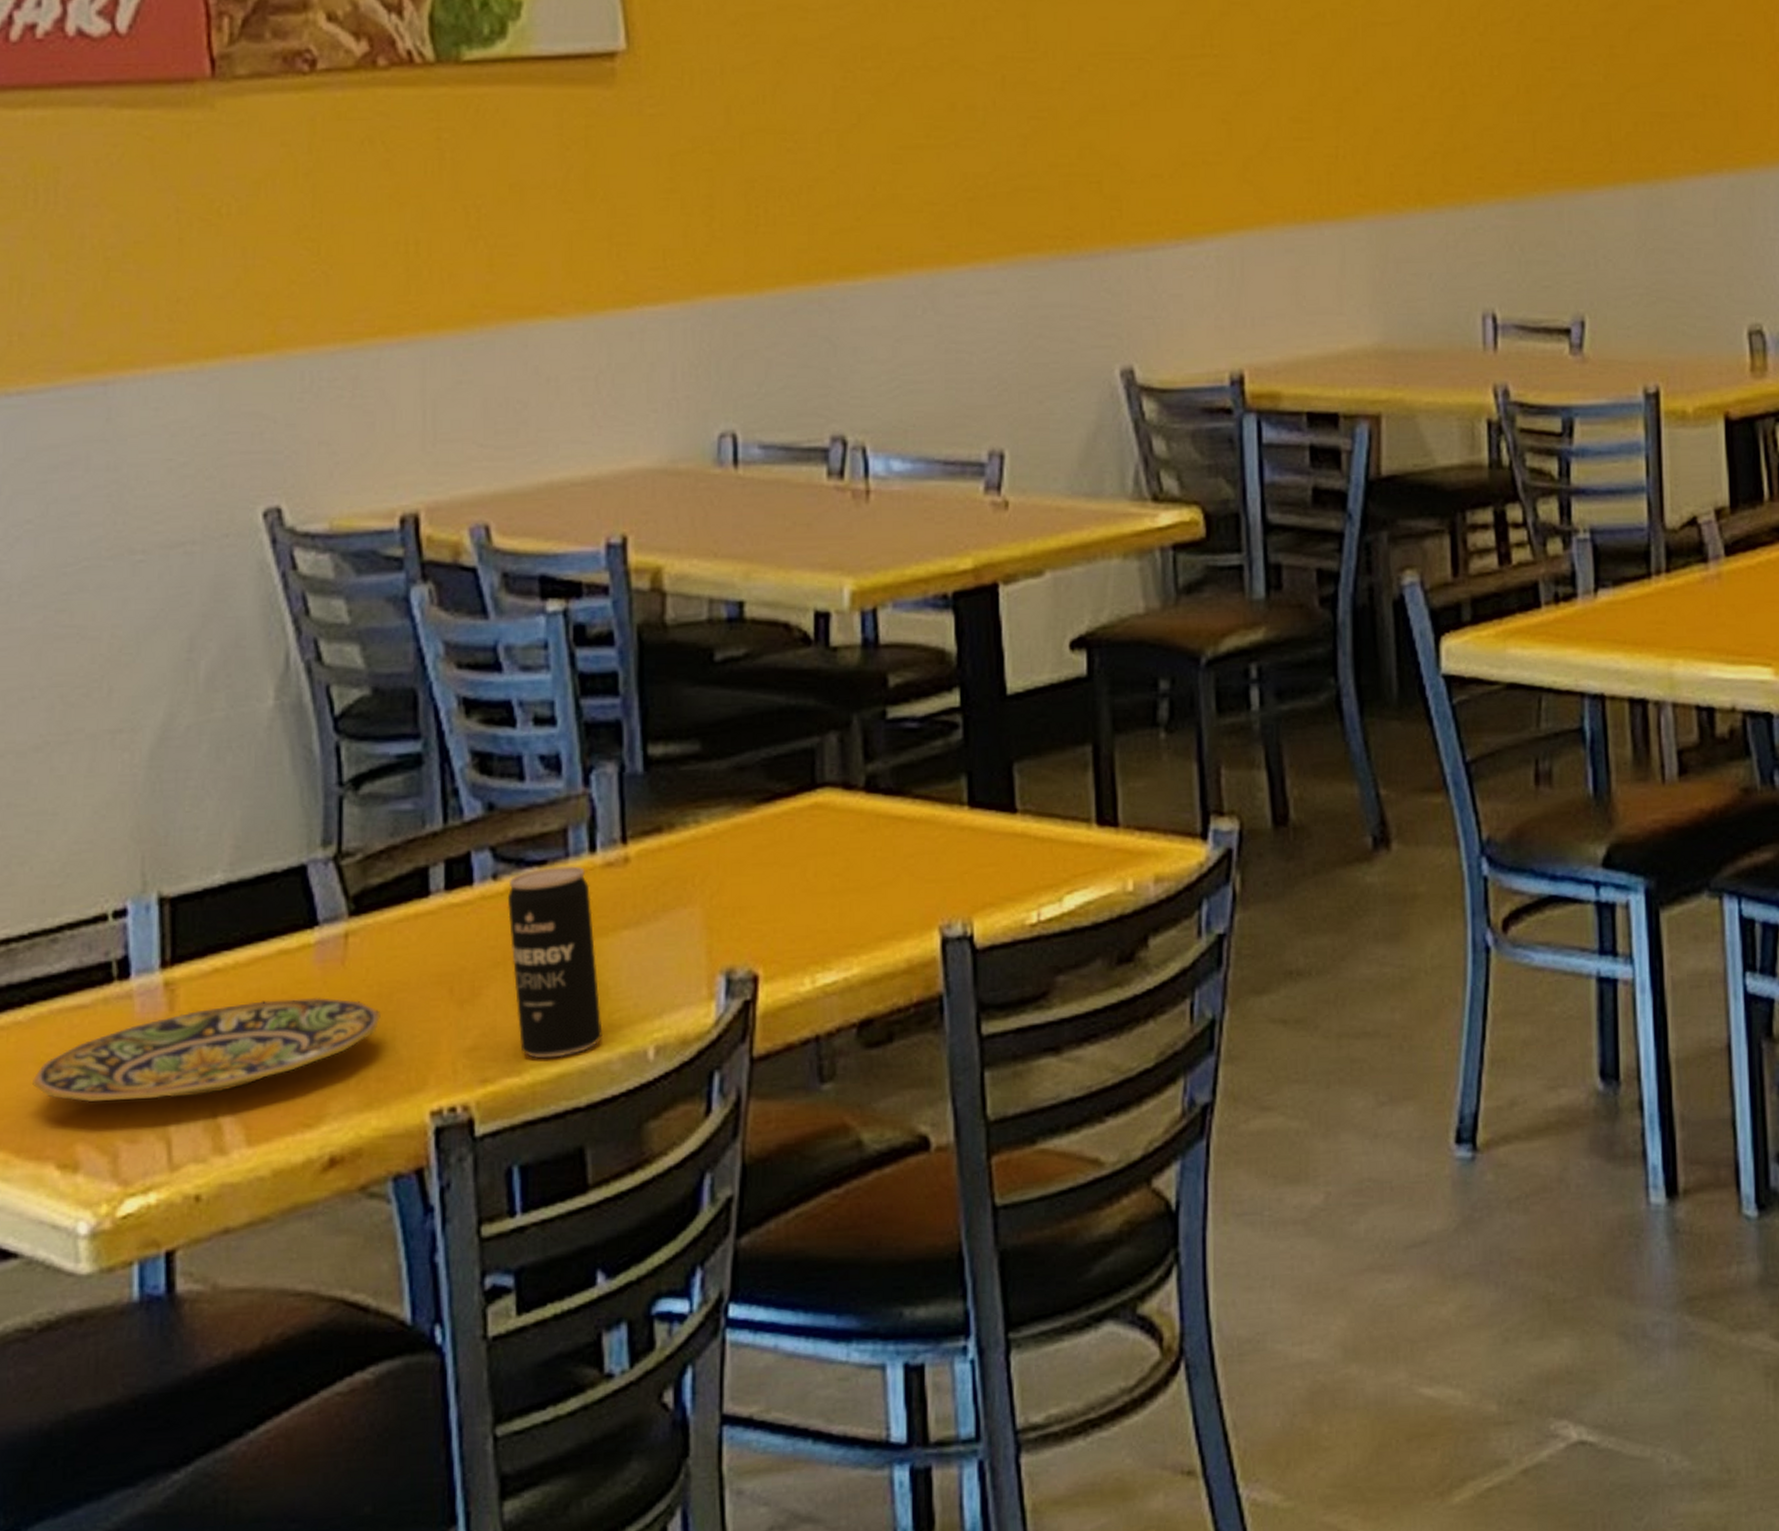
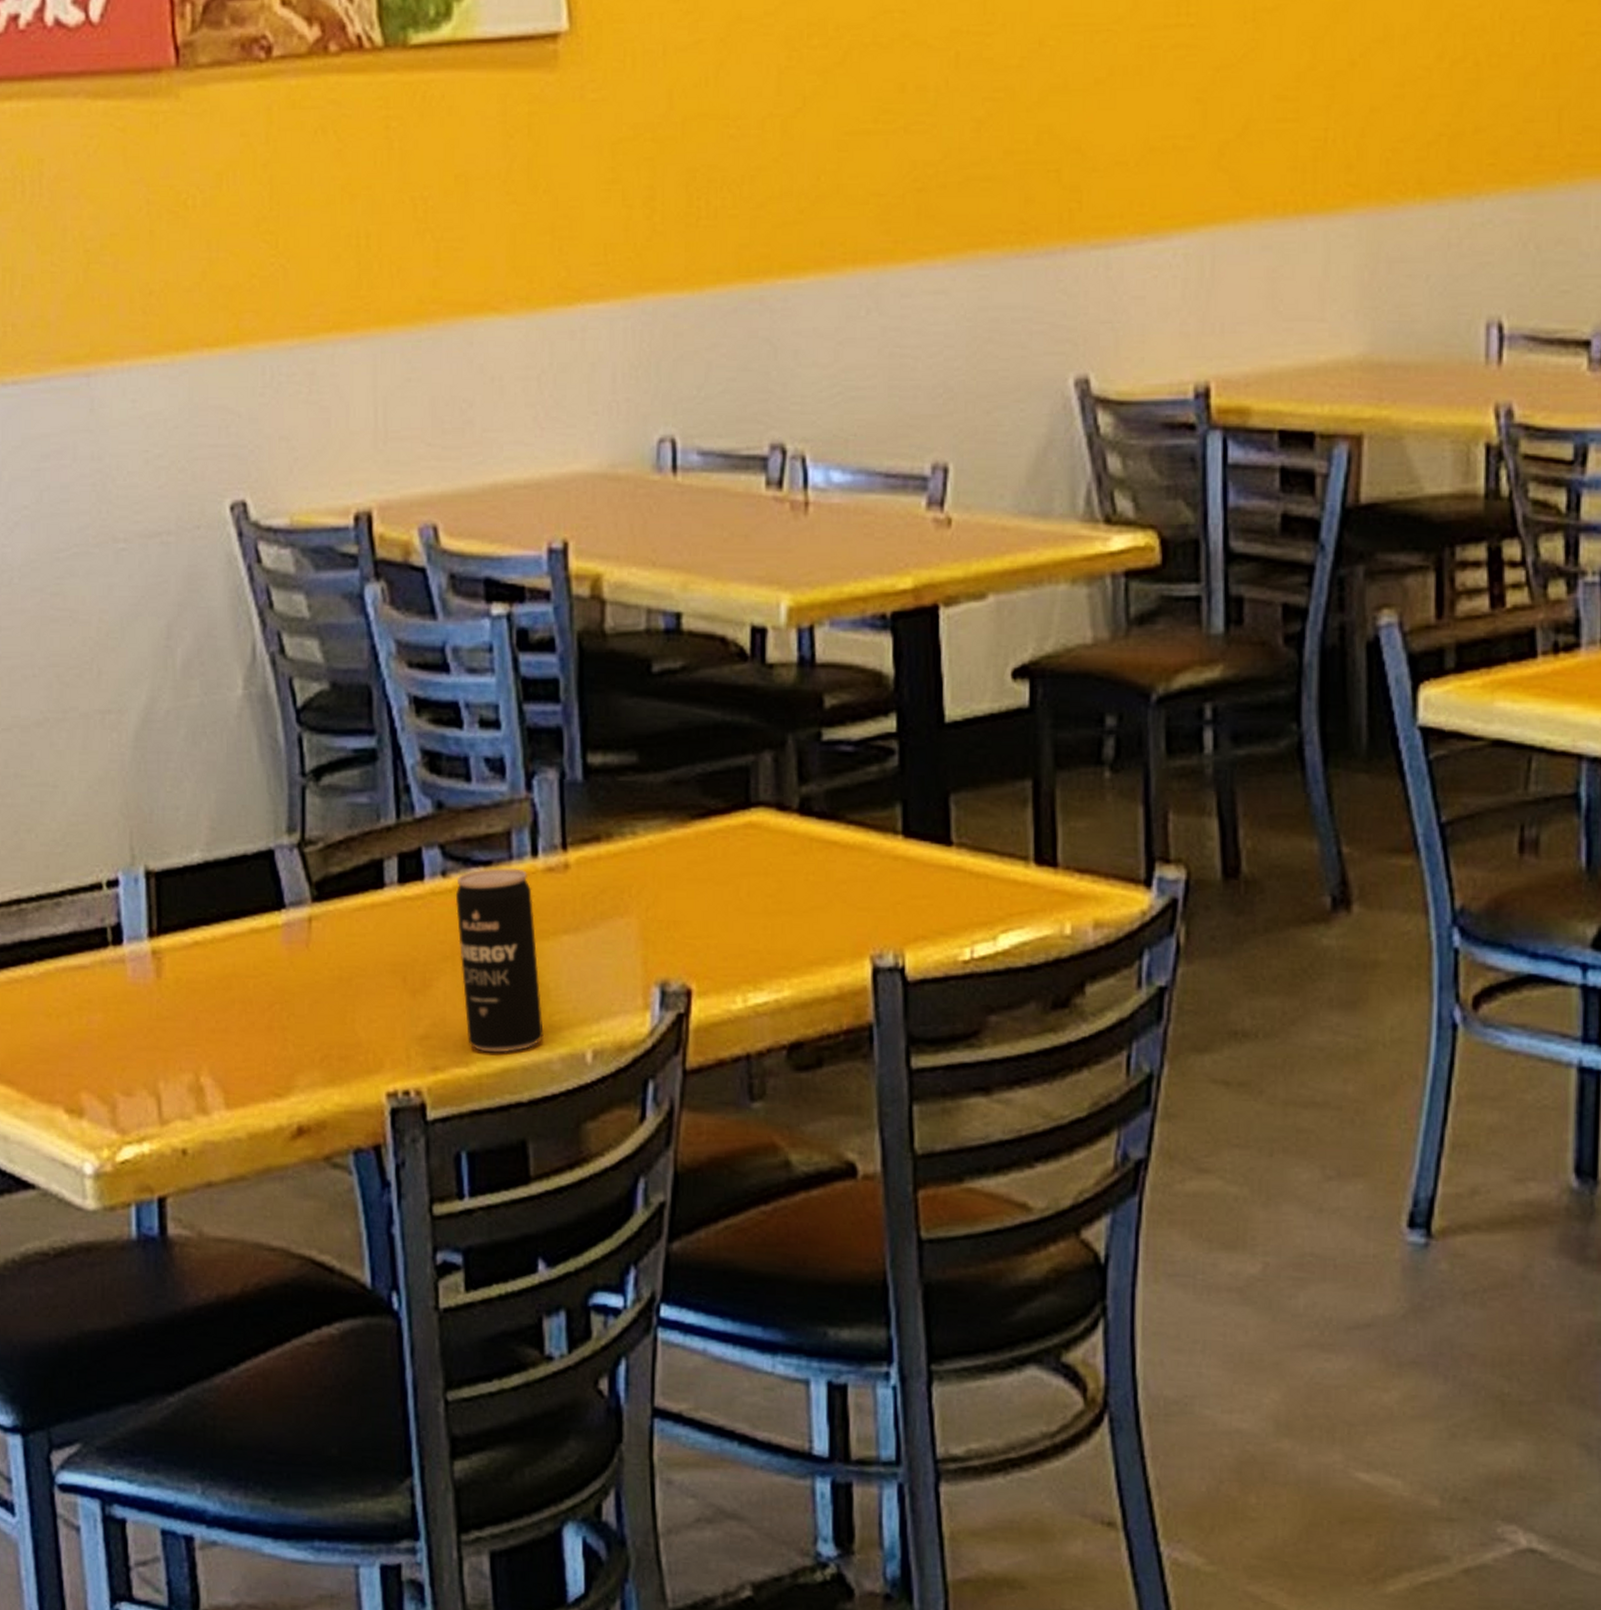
plate: present [32,997,381,1102] -> none [43,975,341,1058]

